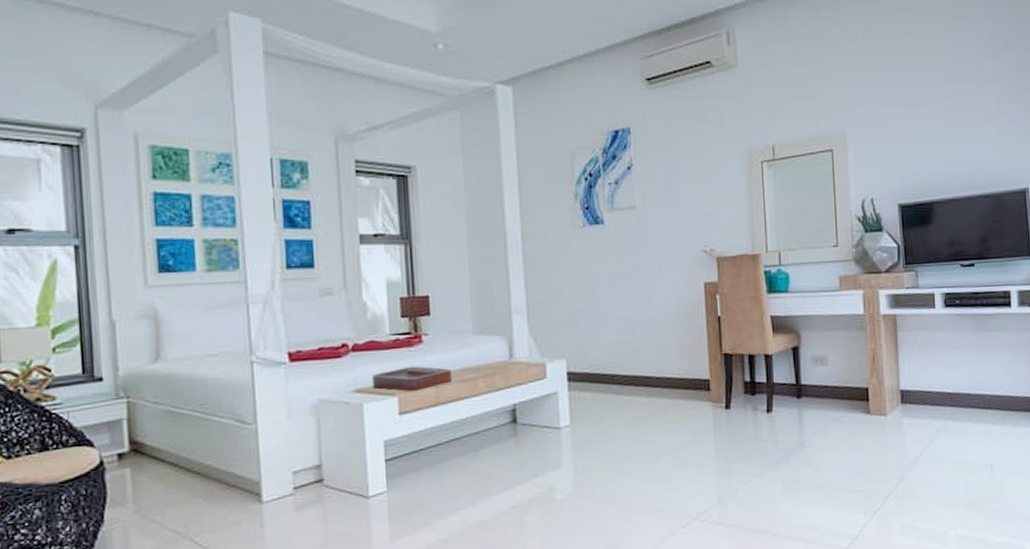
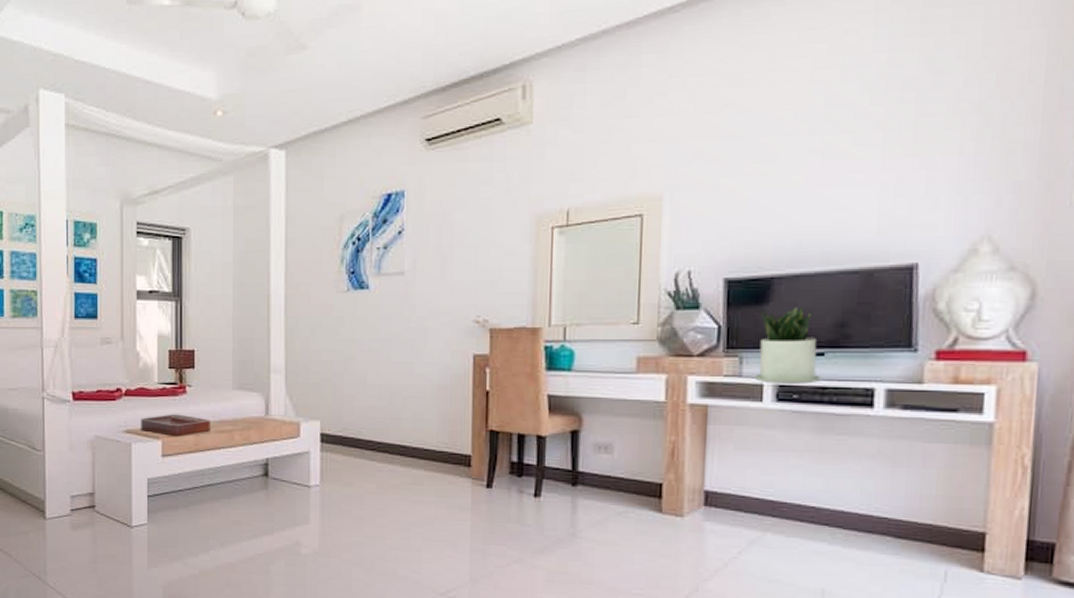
planter: none [926,226,974,292] -> present [753,307,821,384]

